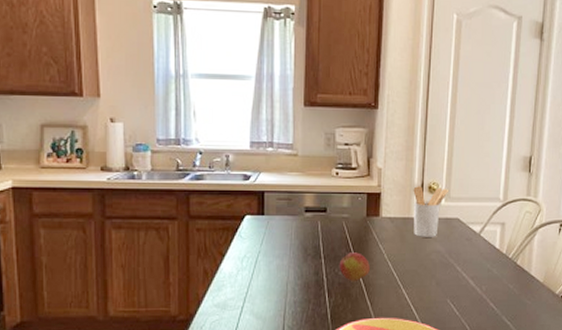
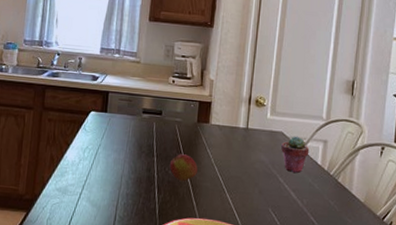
utensil holder: present [413,186,449,237] -> none [240,99,275,148]
potted succulent: none [458,221,487,259] -> present [281,136,310,173]

